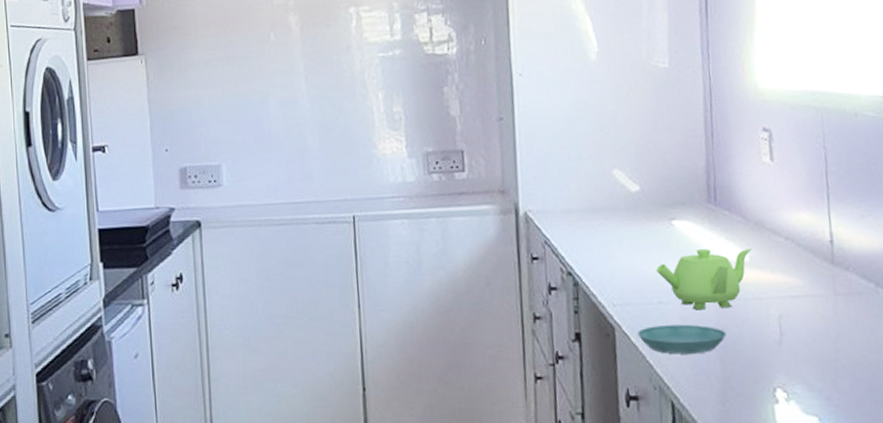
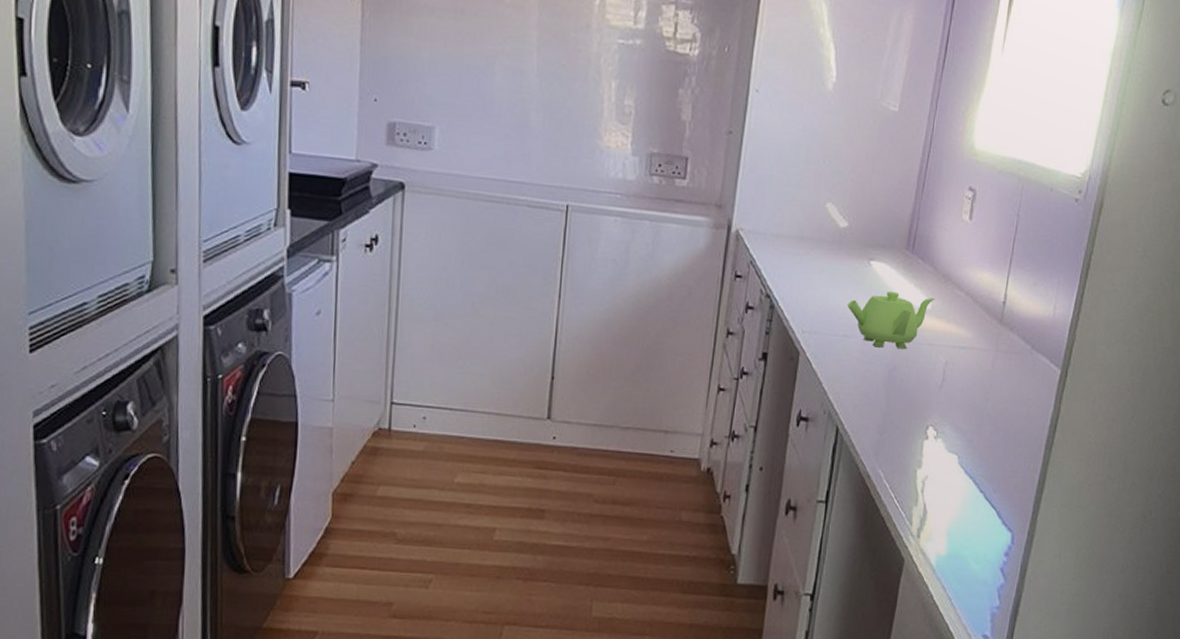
saucer: present [638,324,727,355] -> none [819,356,897,387]

